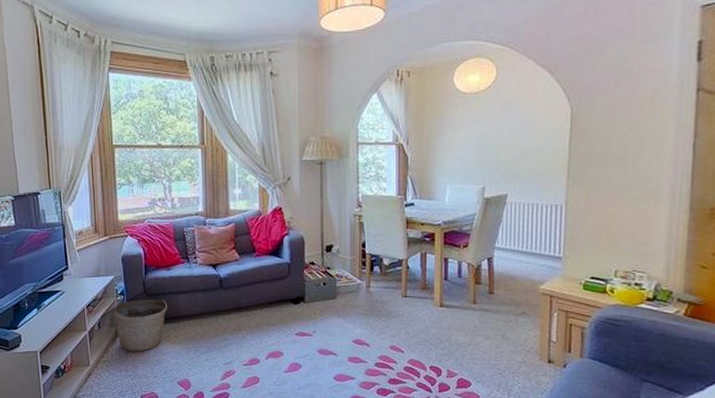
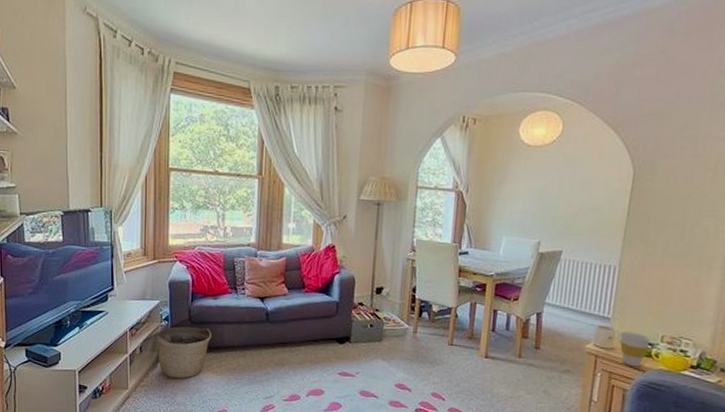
mug: none [546,264,574,288] -> present [593,324,622,349]
cup: none [573,269,604,304] -> present [619,331,651,367]

